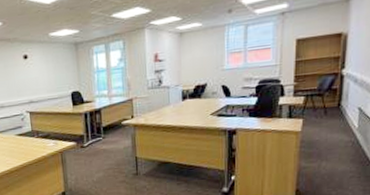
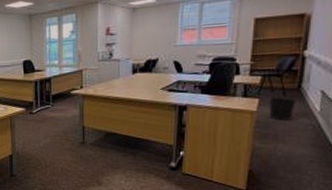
wastebasket: none [312,116,337,139] -> present [269,97,296,121]

